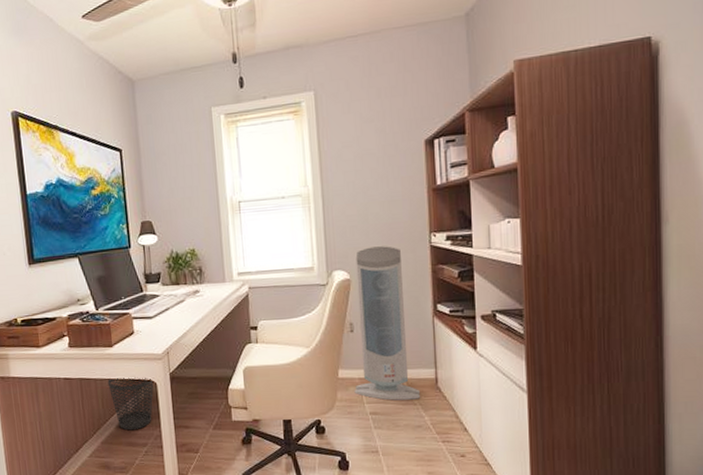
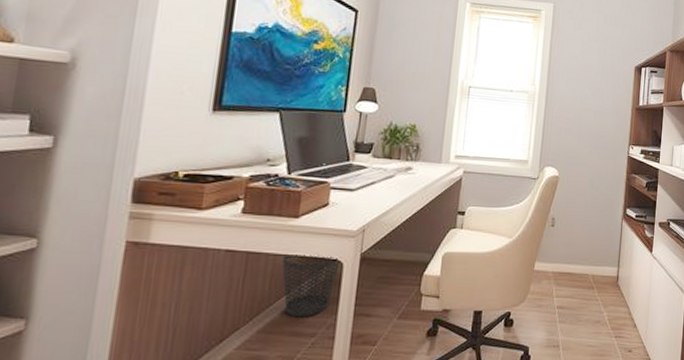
air purifier: present [354,246,421,401] -> none [546,149,604,295]

